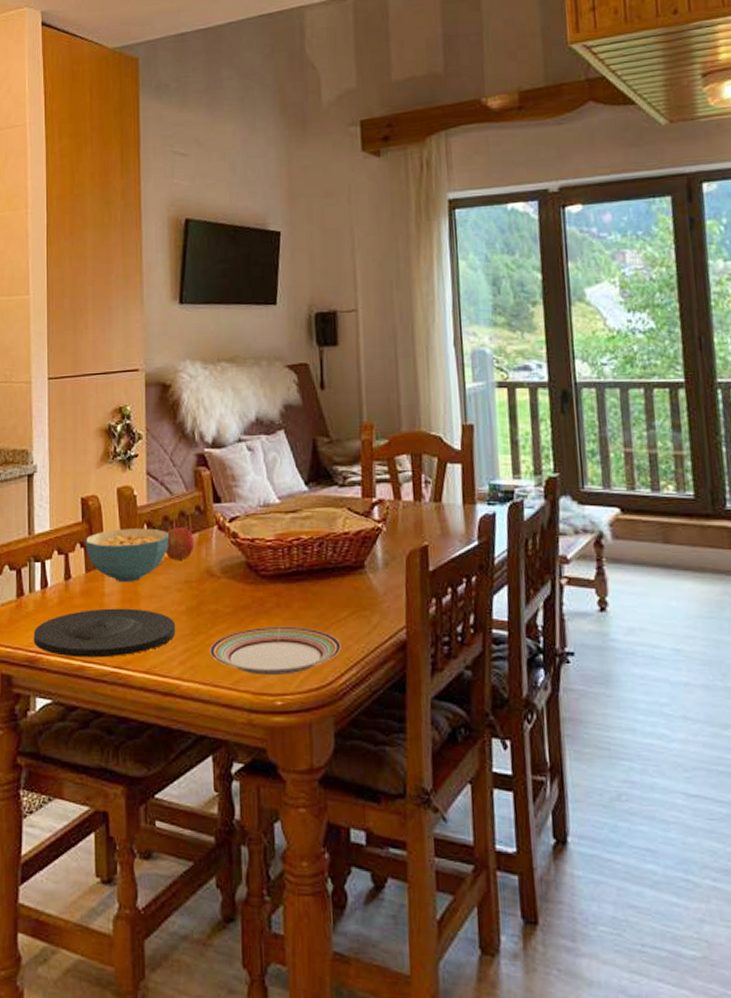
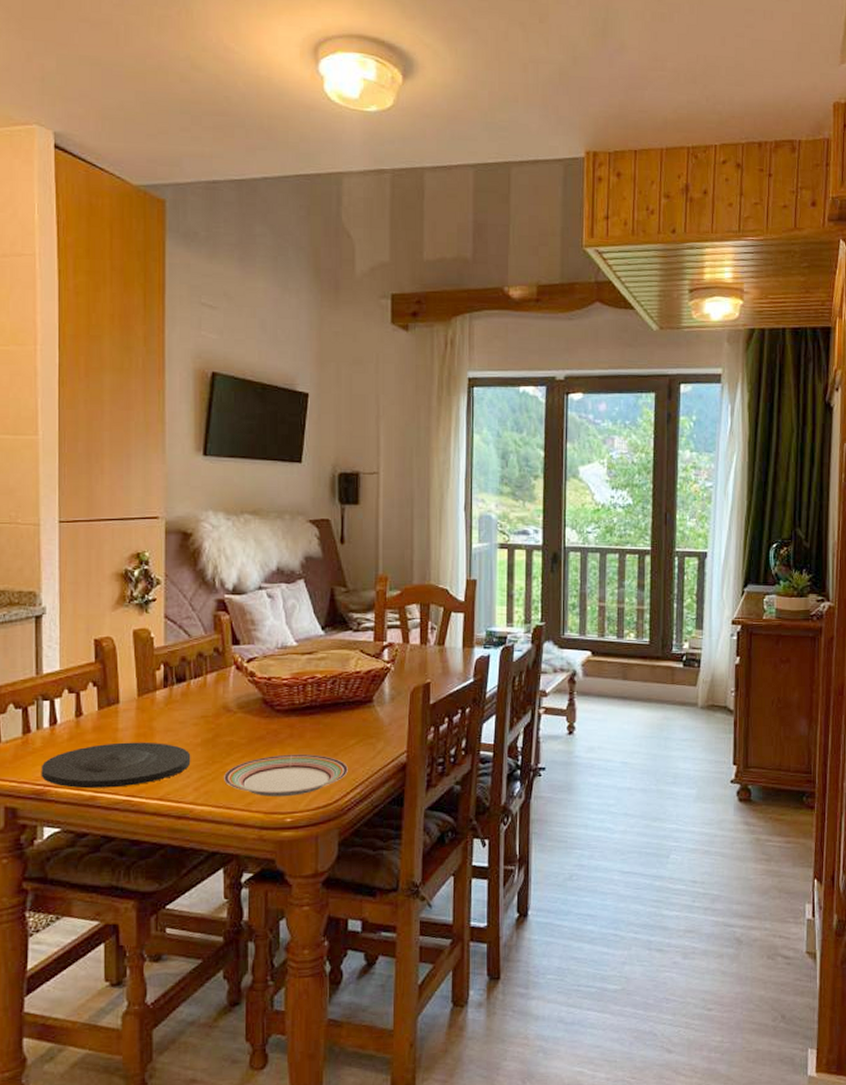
cereal bowl: present [86,528,169,583] -> none [99,668,186,719]
fruit: present [165,526,195,560] -> none [182,666,212,697]

